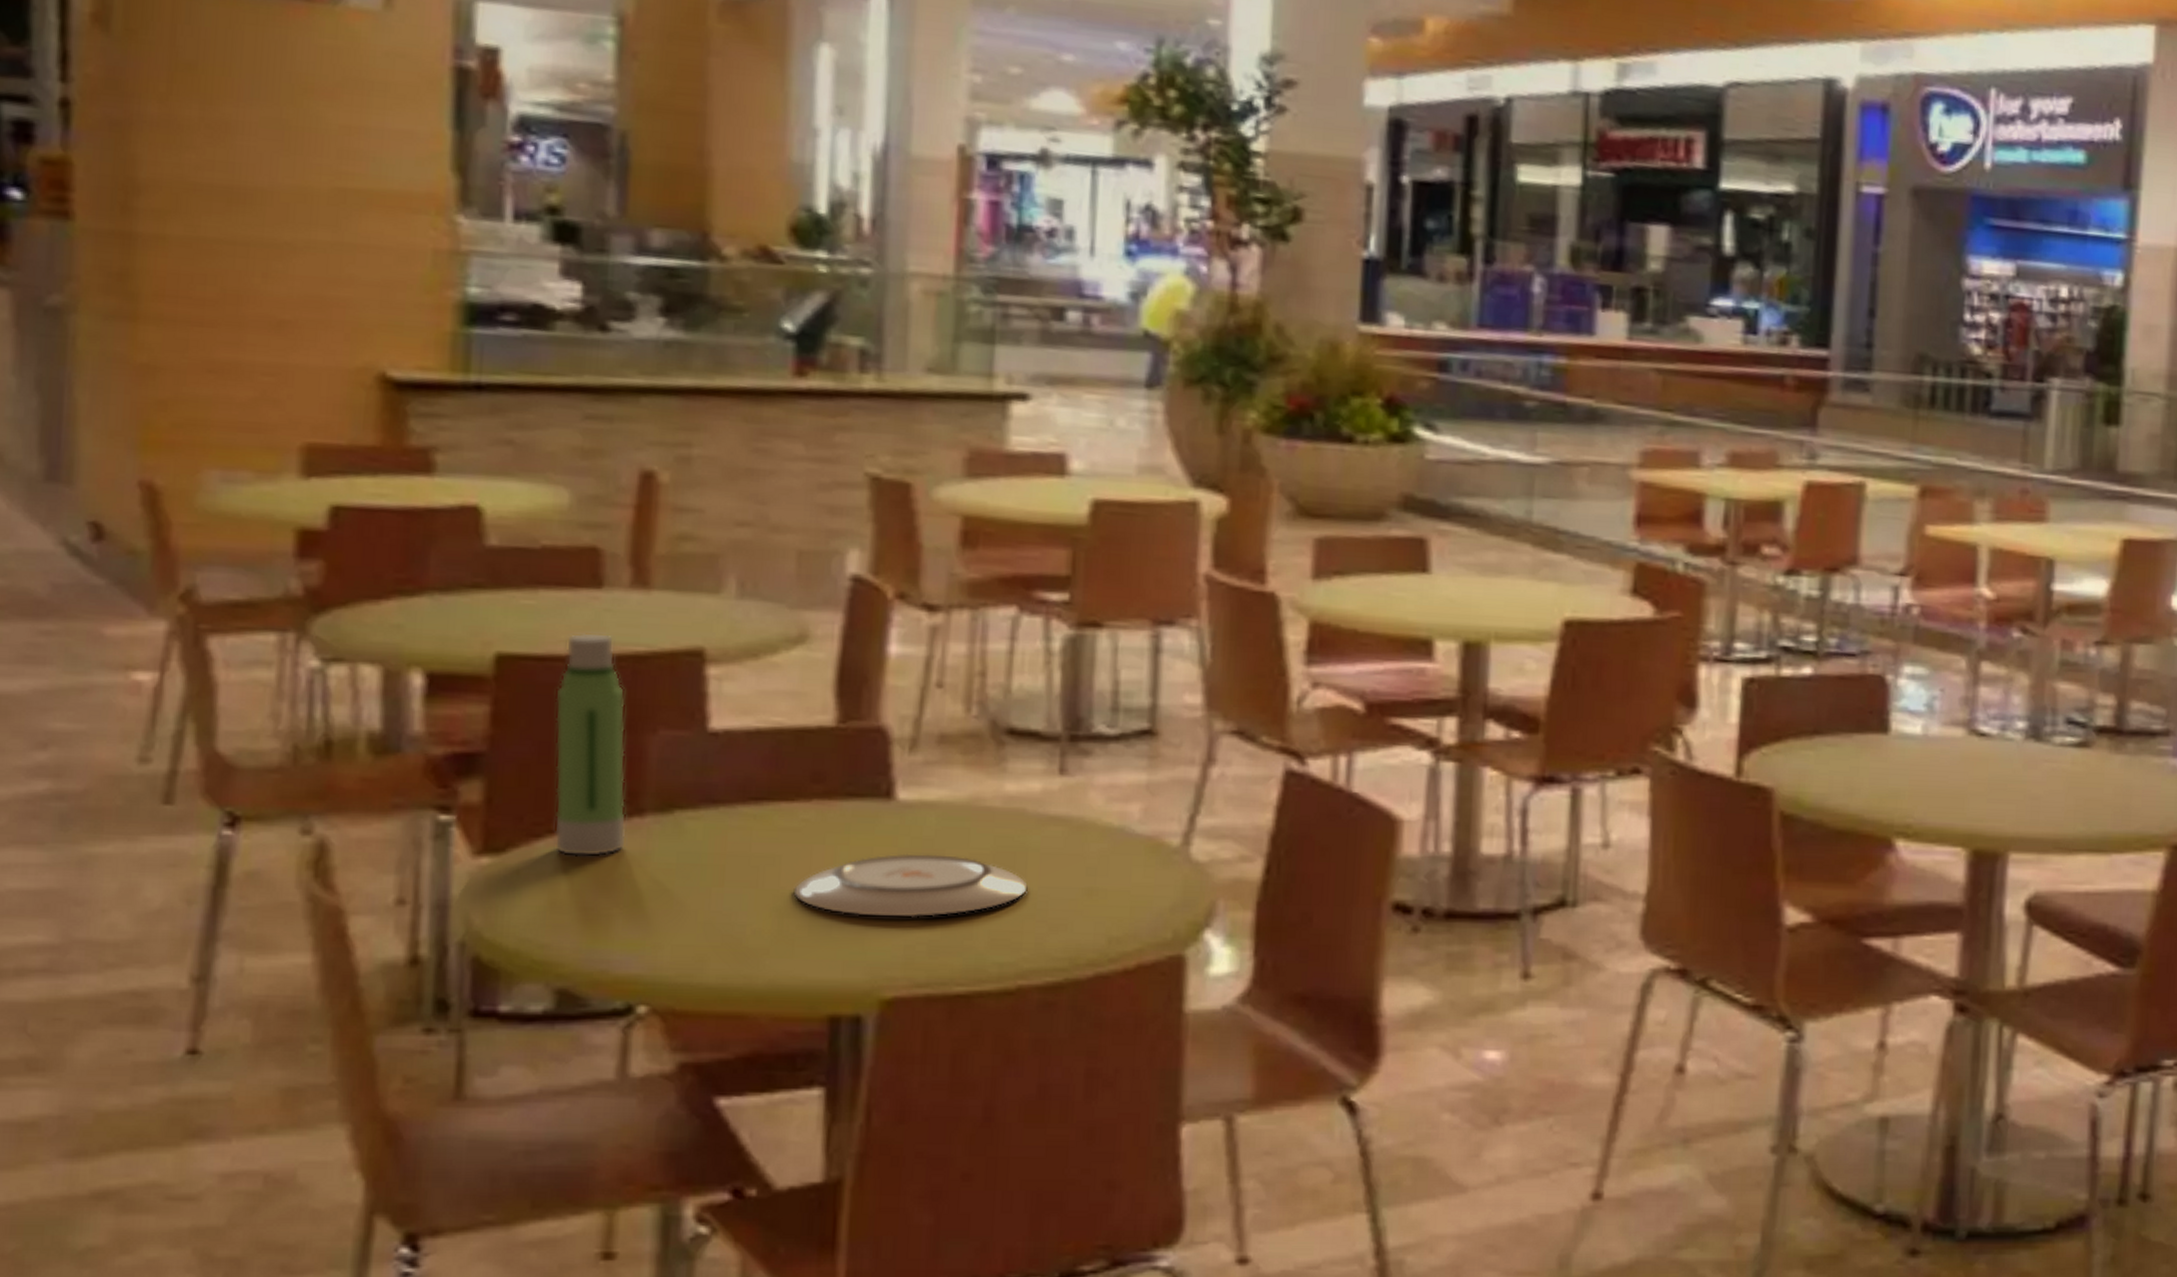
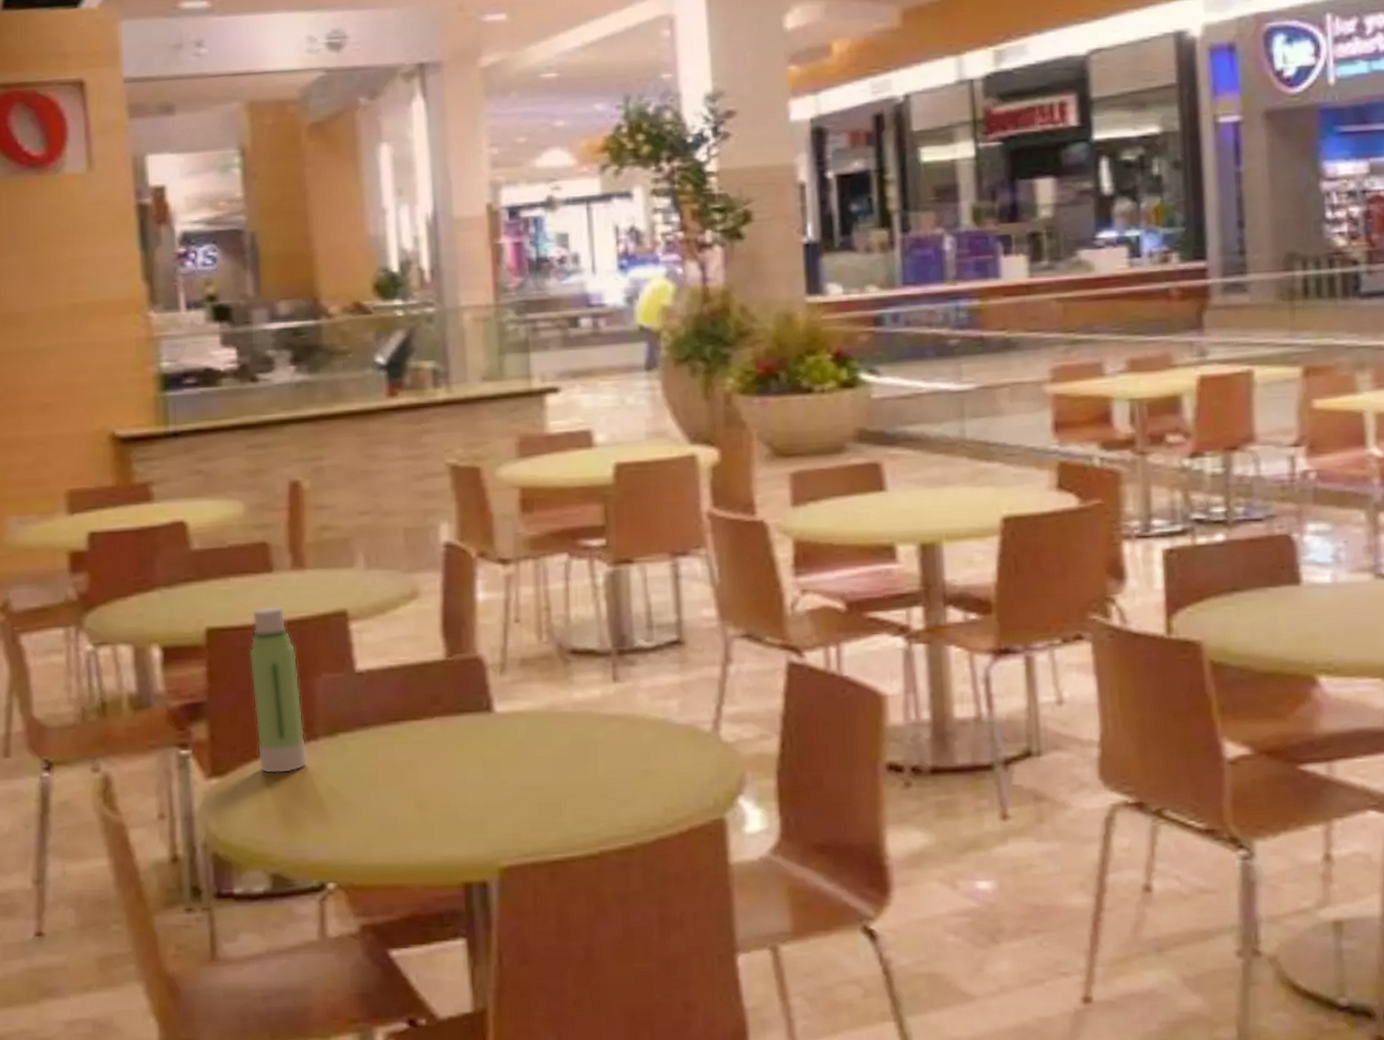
plate: present [793,853,1028,918] -> none [428,752,599,804]

